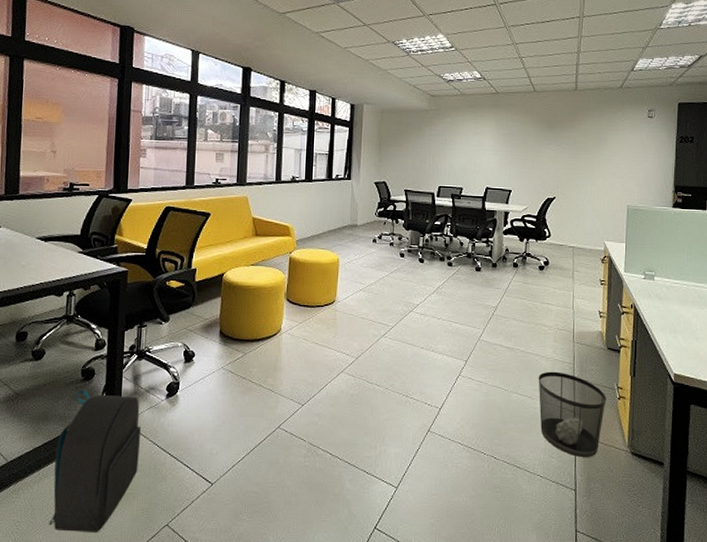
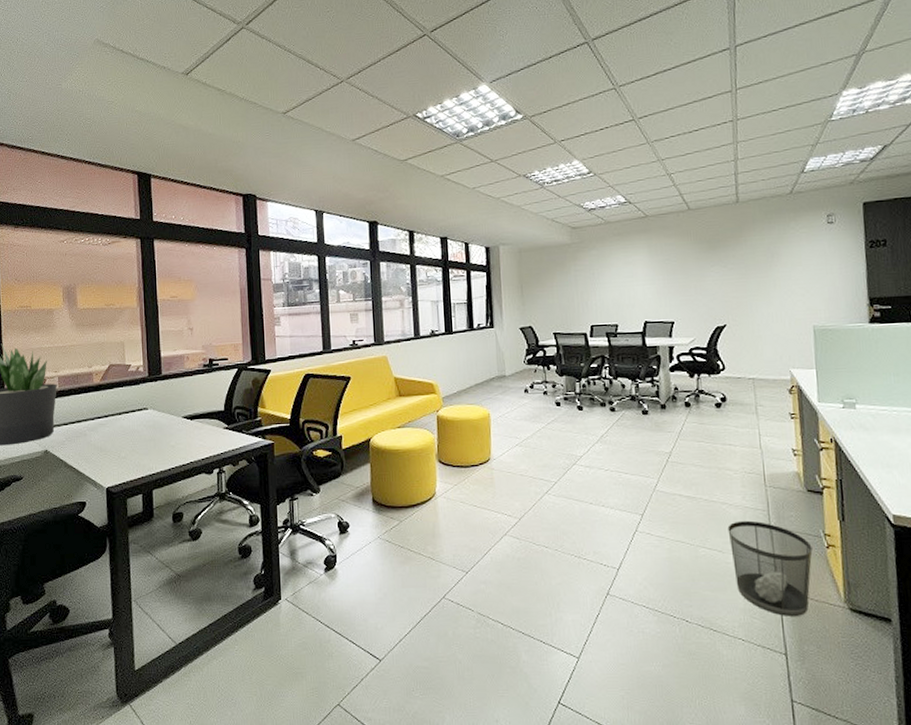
backpack: present [47,390,142,532] -> none [220,568,304,714]

